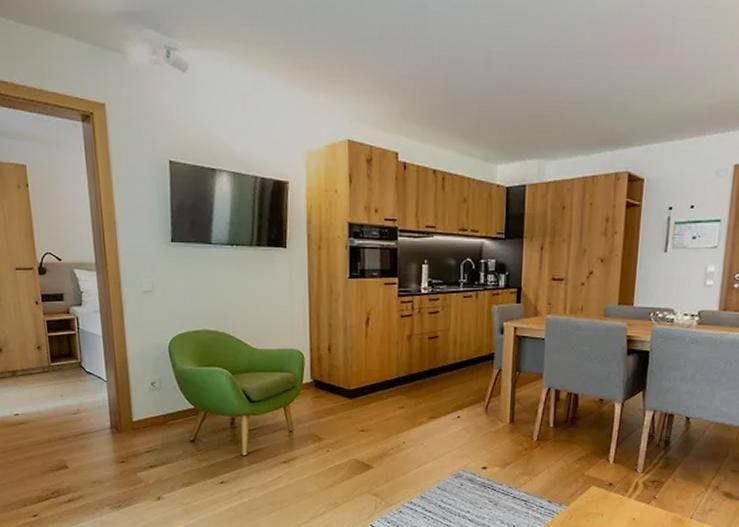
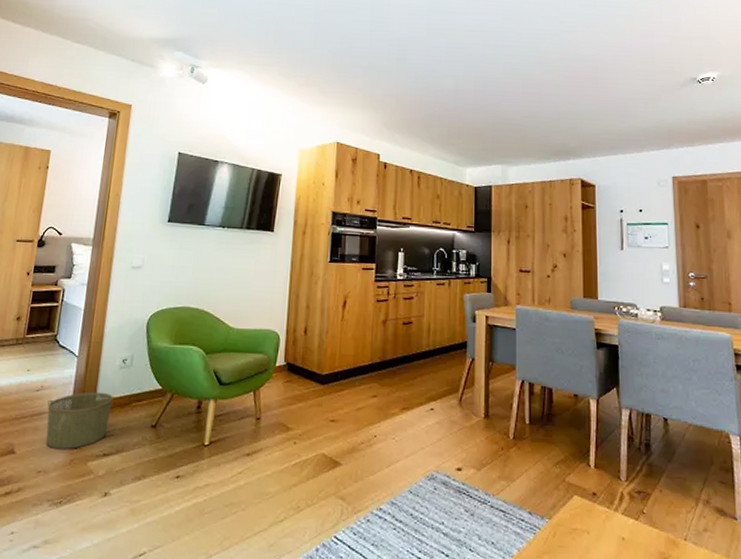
basket: none [87,413,150,464] -> present [46,391,114,450]

